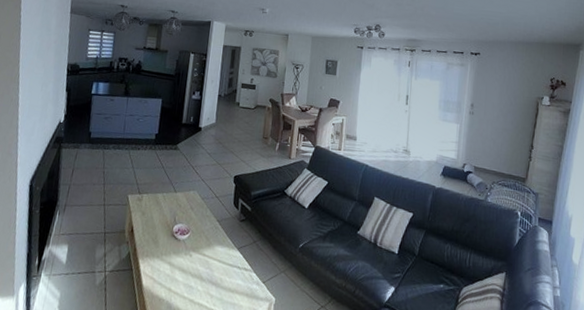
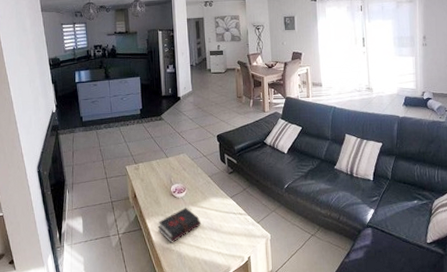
hardback book: none [150,252,201,292] -> present [158,207,202,243]

